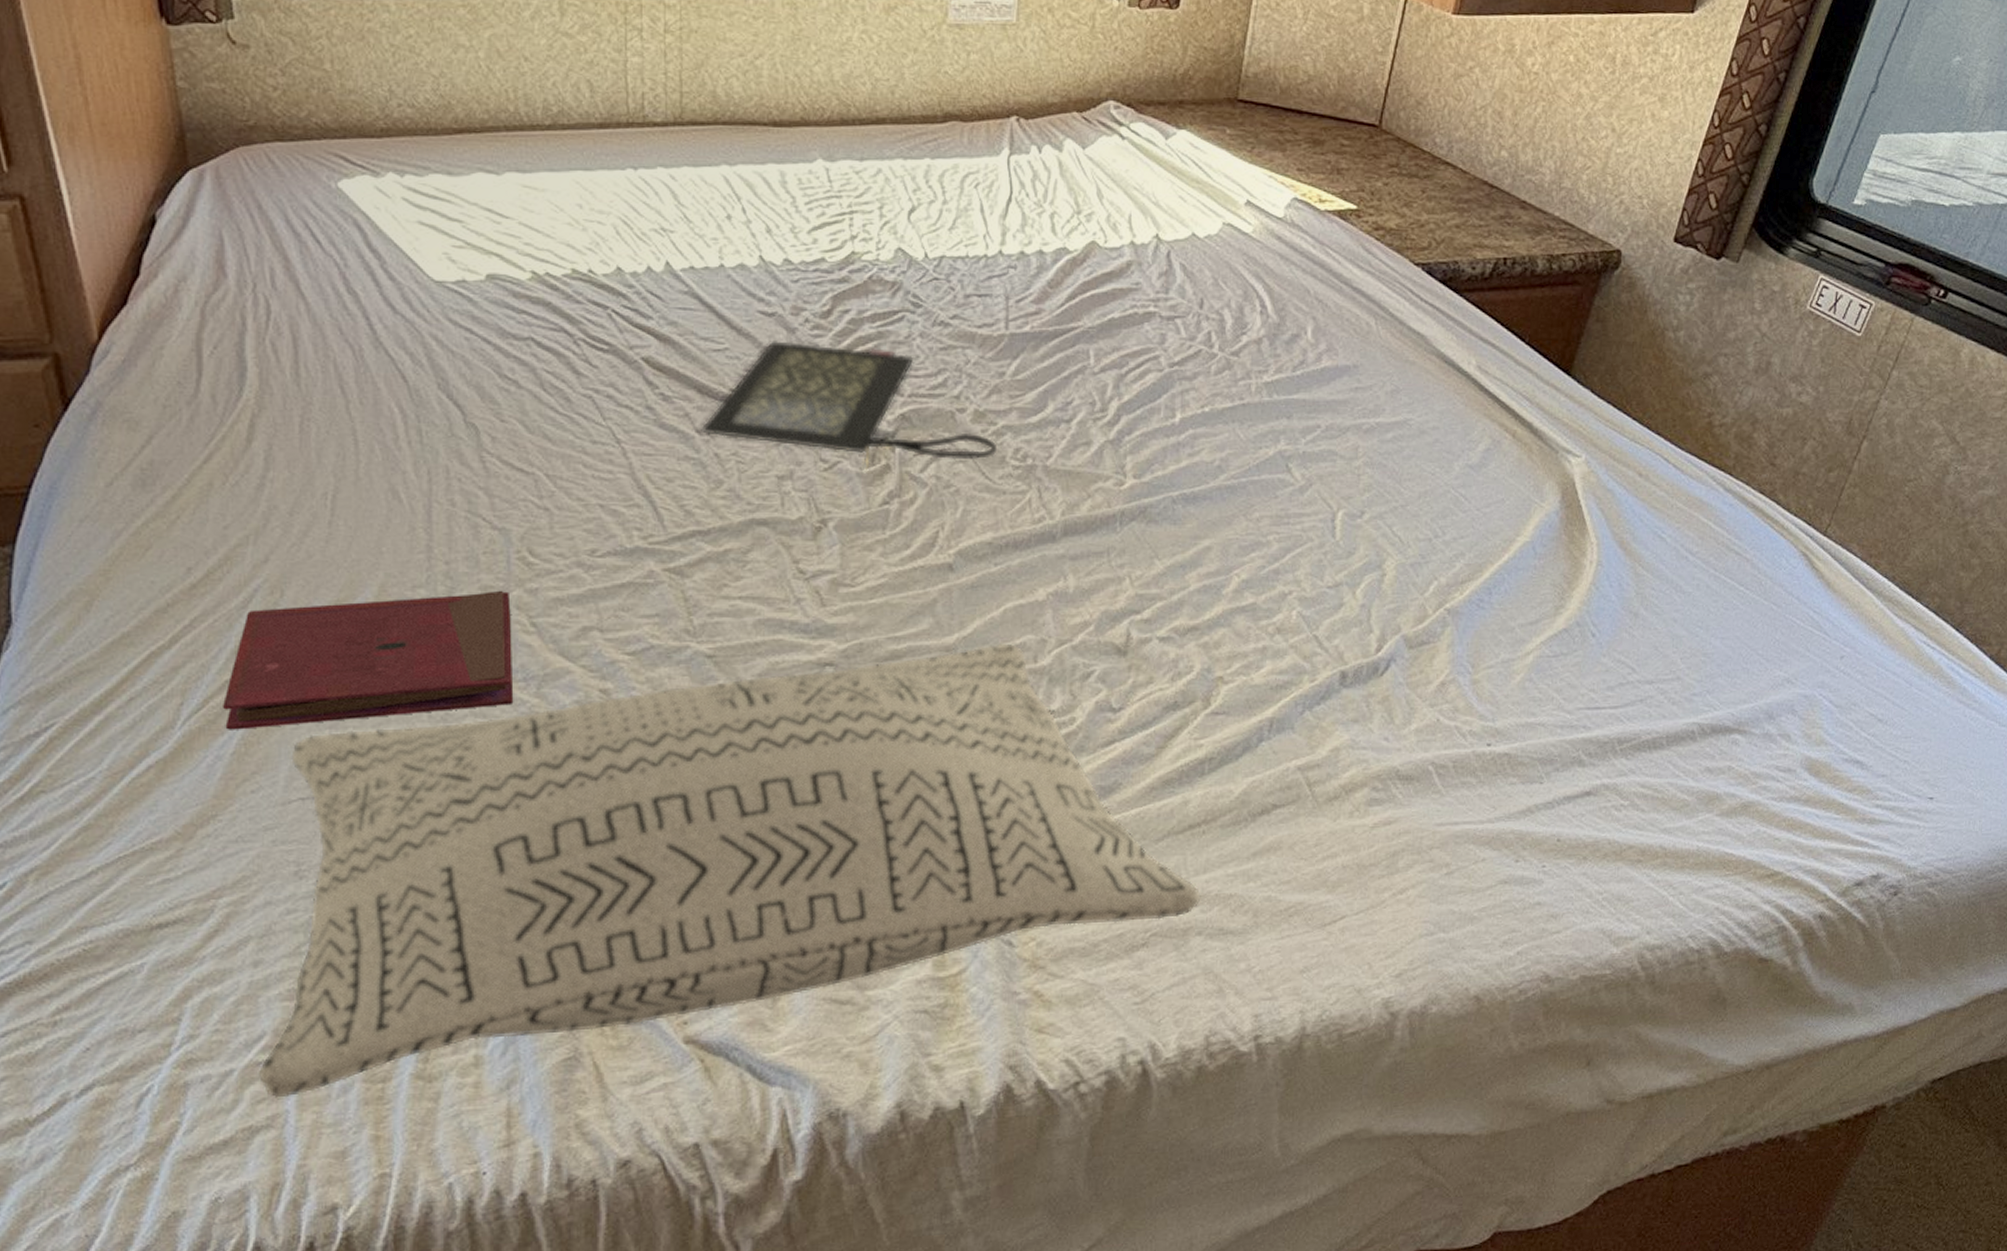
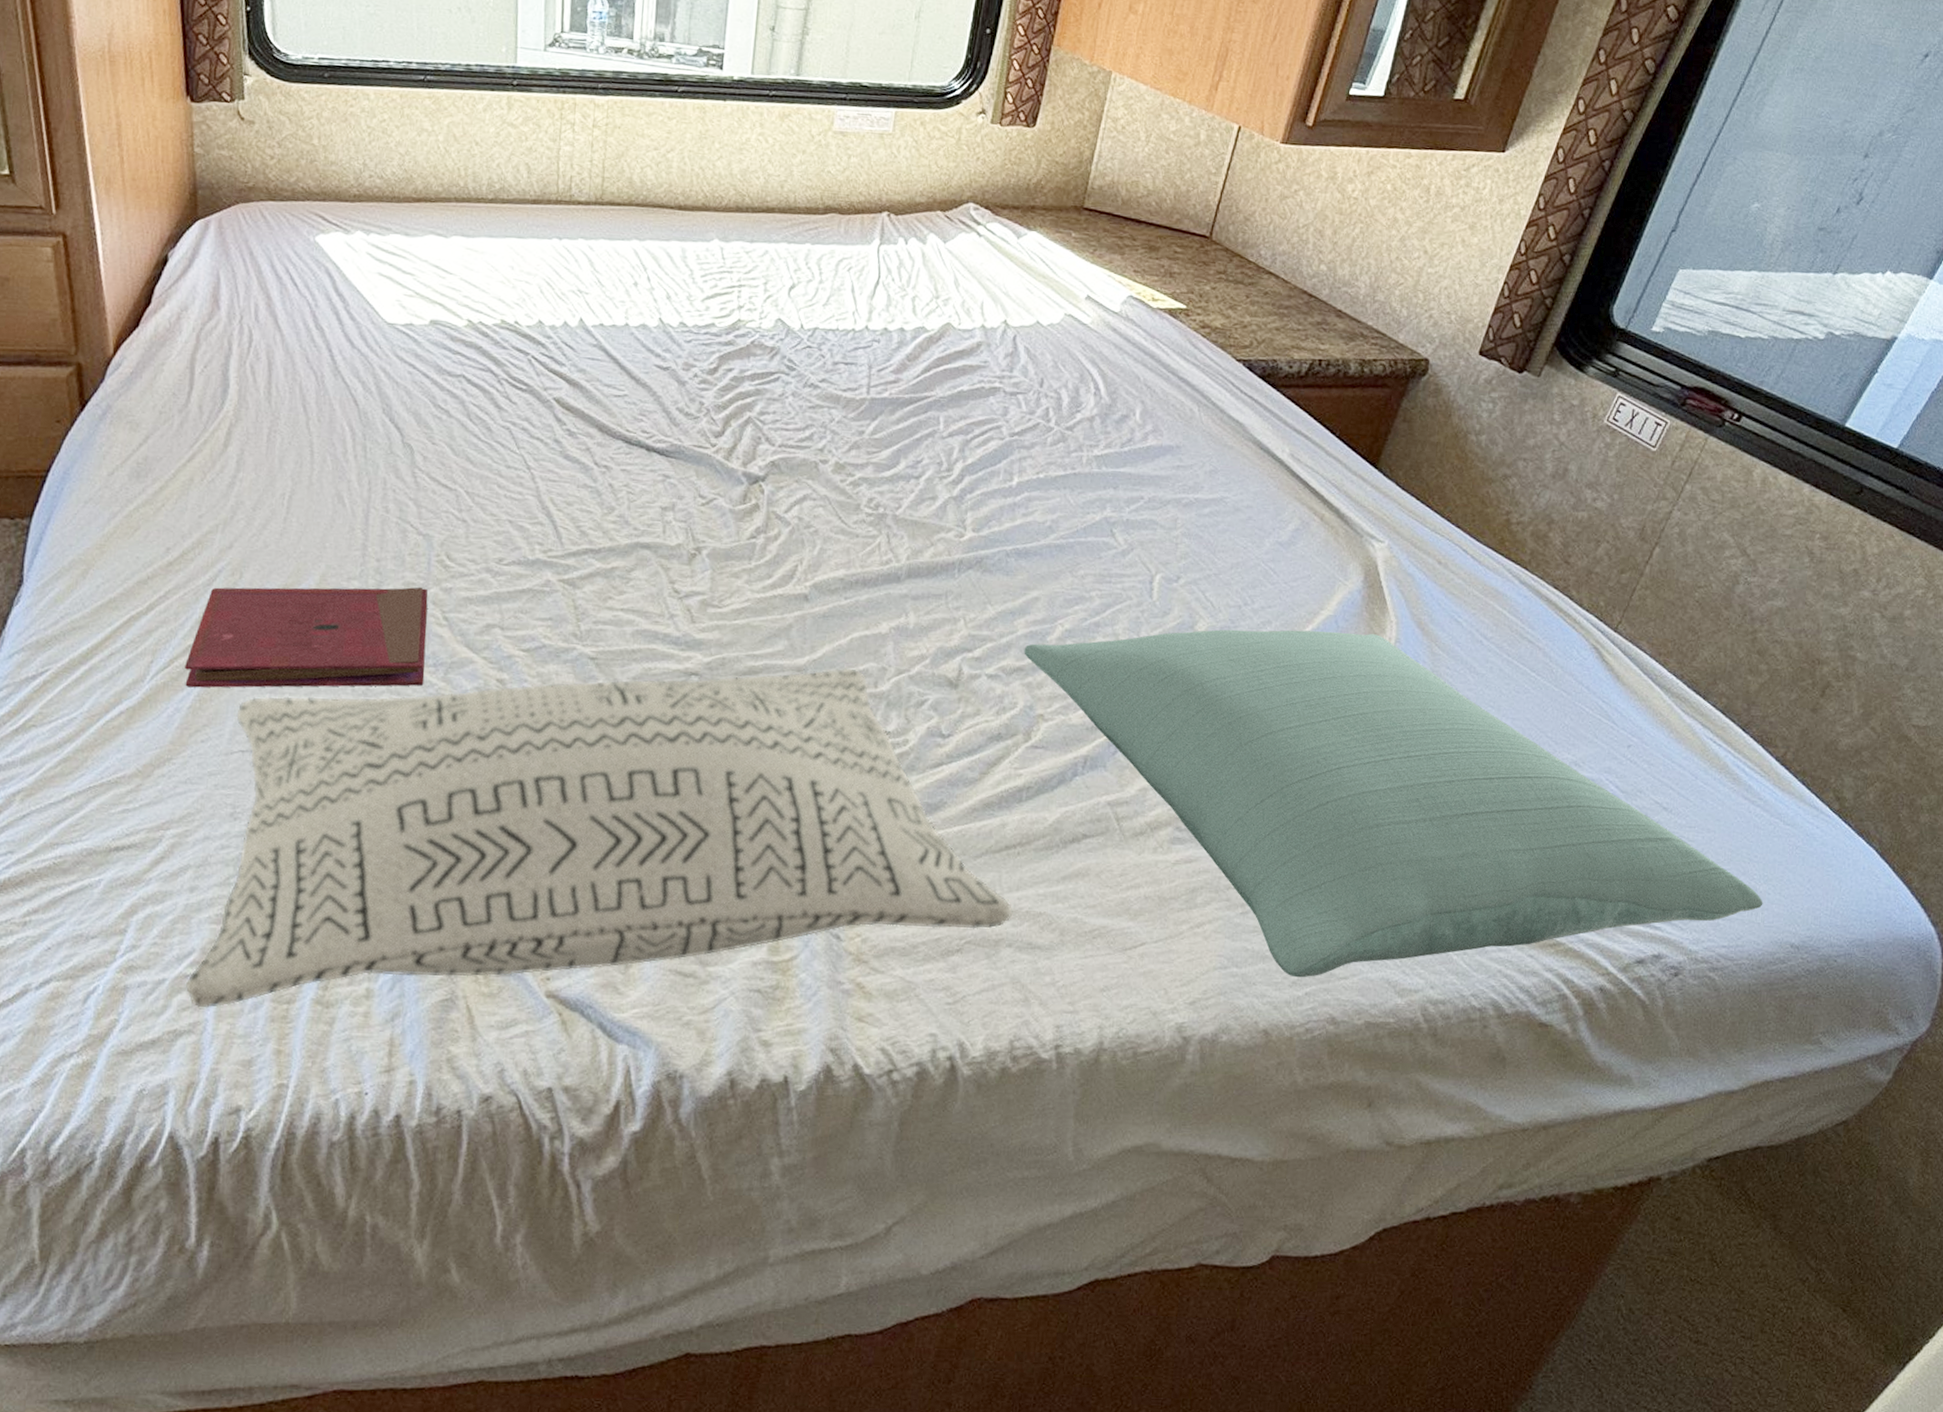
clutch bag: present [699,341,996,471] -> none [597,391,853,508]
pillow: none [1198,558,1981,937] -> present [1024,629,1763,978]

